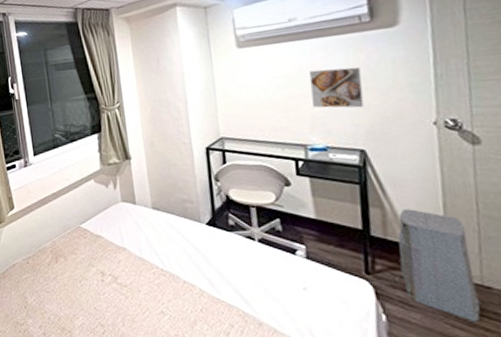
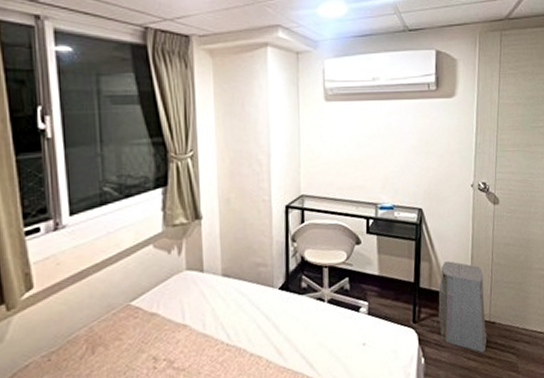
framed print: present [309,67,364,108] -> none [385,131,426,170]

